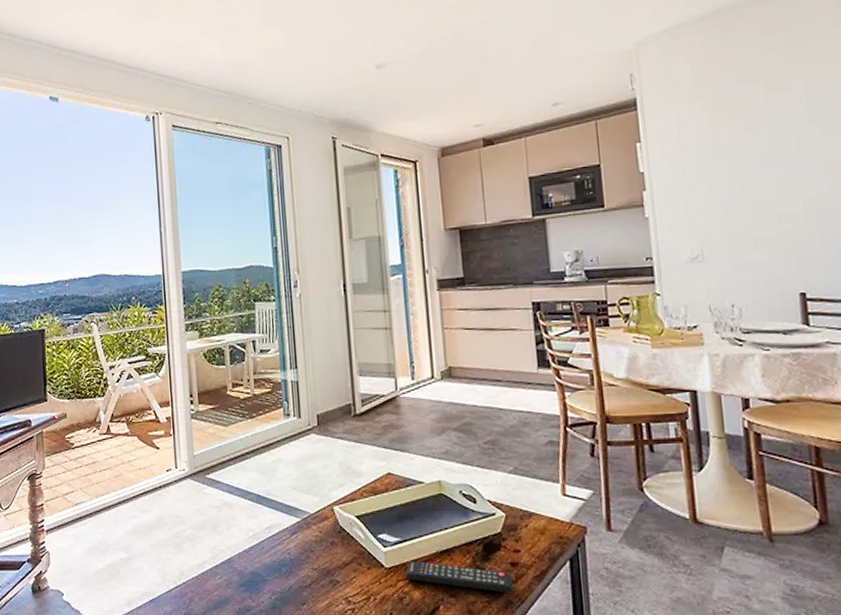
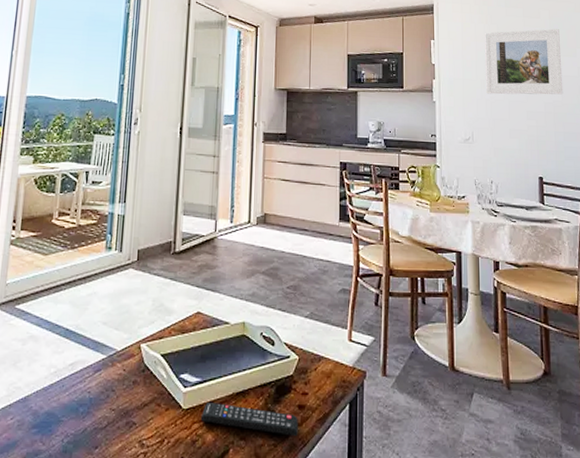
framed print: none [709,100,832,199] -> present [484,29,564,95]

